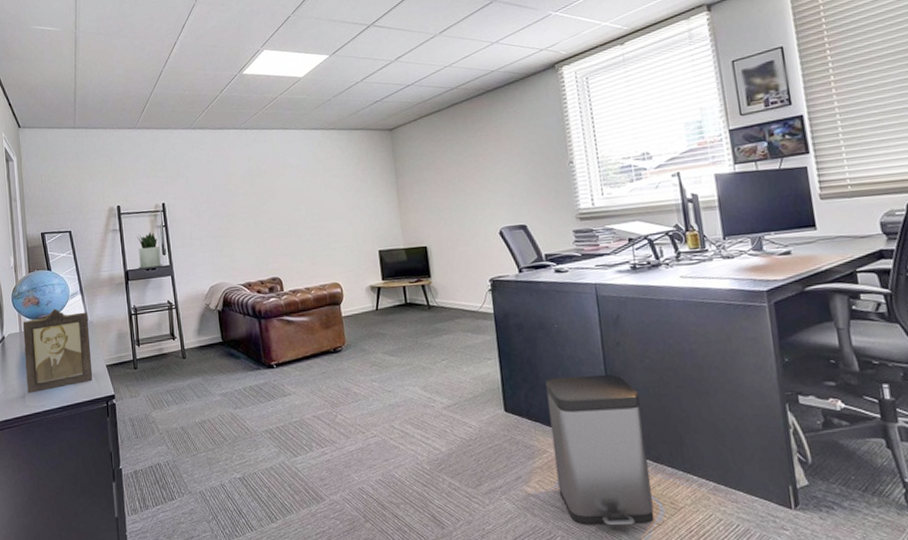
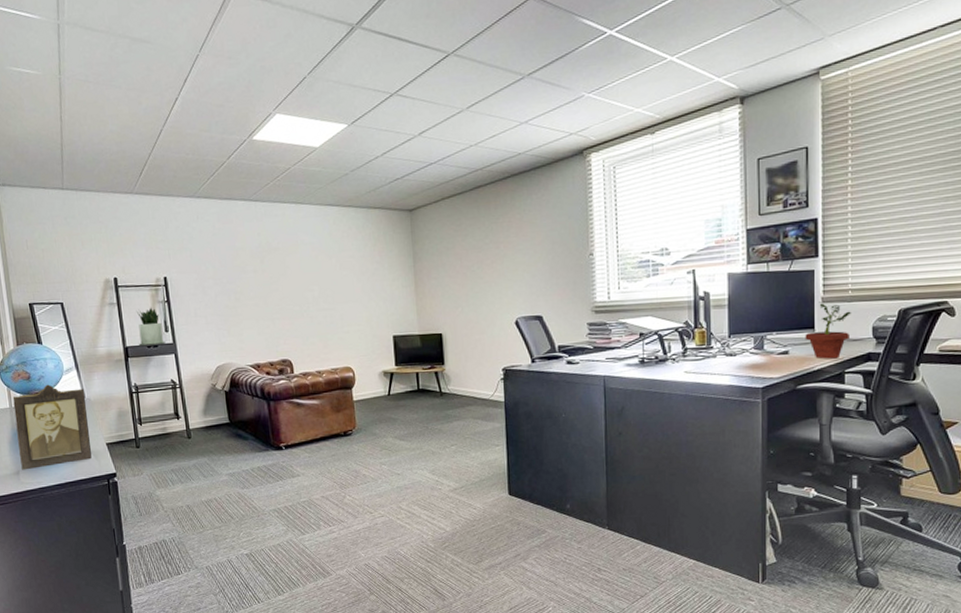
pedal bin: present [545,375,654,526] -> none [549,462,638,598]
potted plant: none [806,198,856,259] -> present [805,301,852,359]

